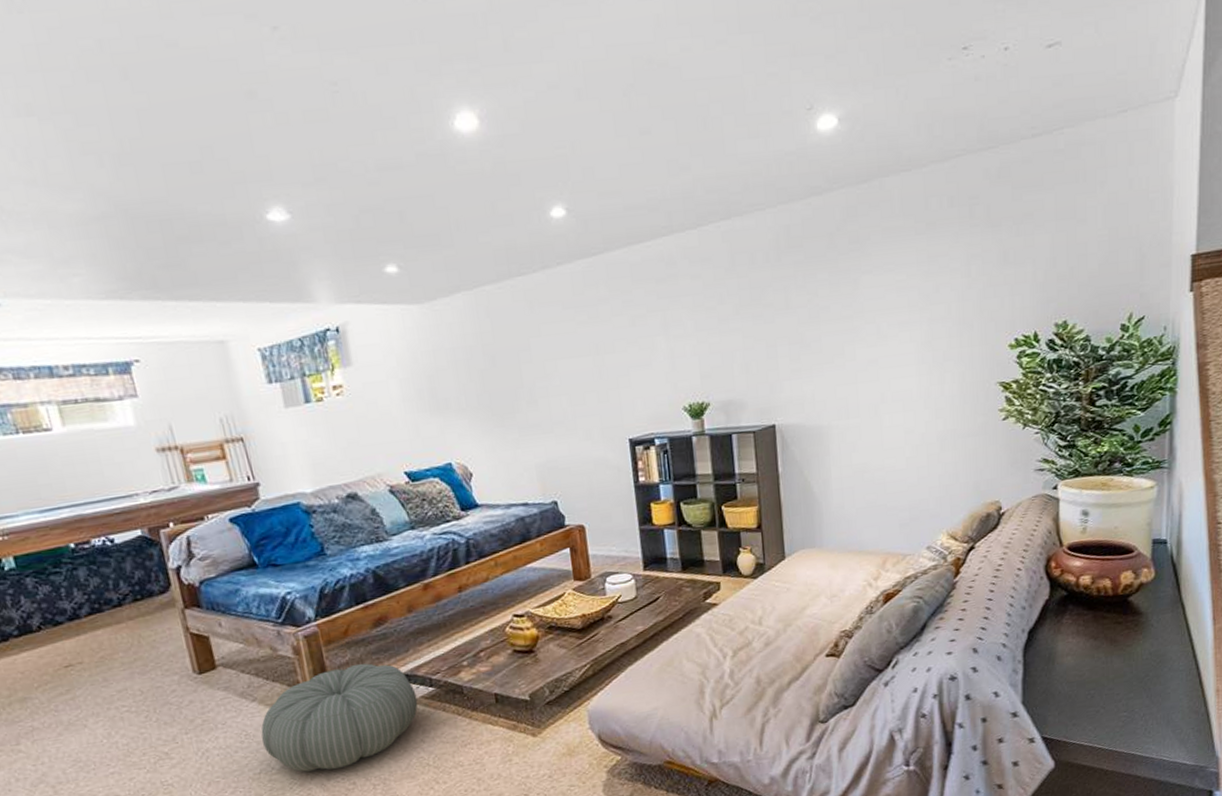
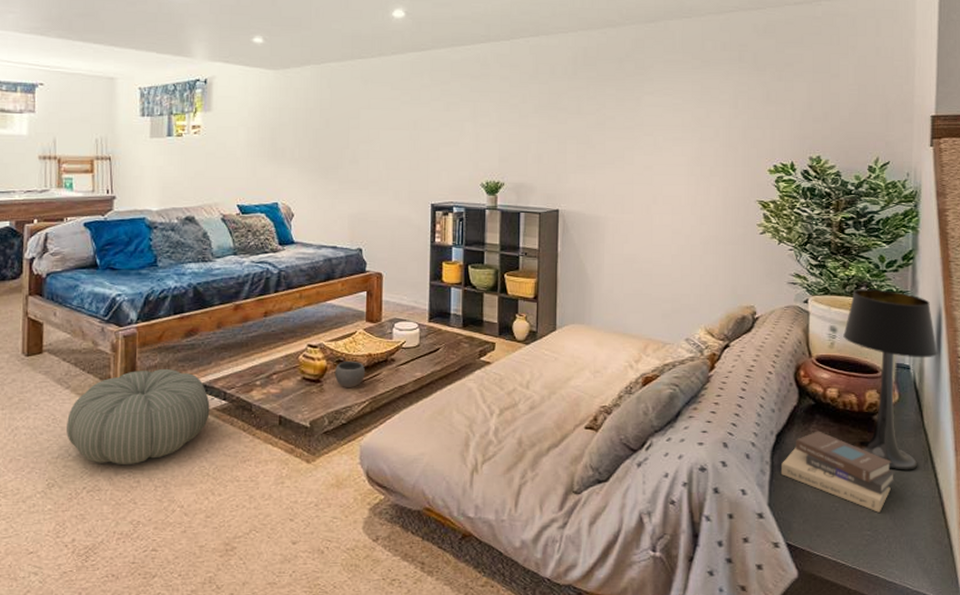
bowl: none [547,624,582,654] -> present [334,362,366,387]
books: none [1033,621,1152,693] -> present [780,431,895,512]
table lamp: none [1096,462,1197,648] -> present [843,289,938,470]

